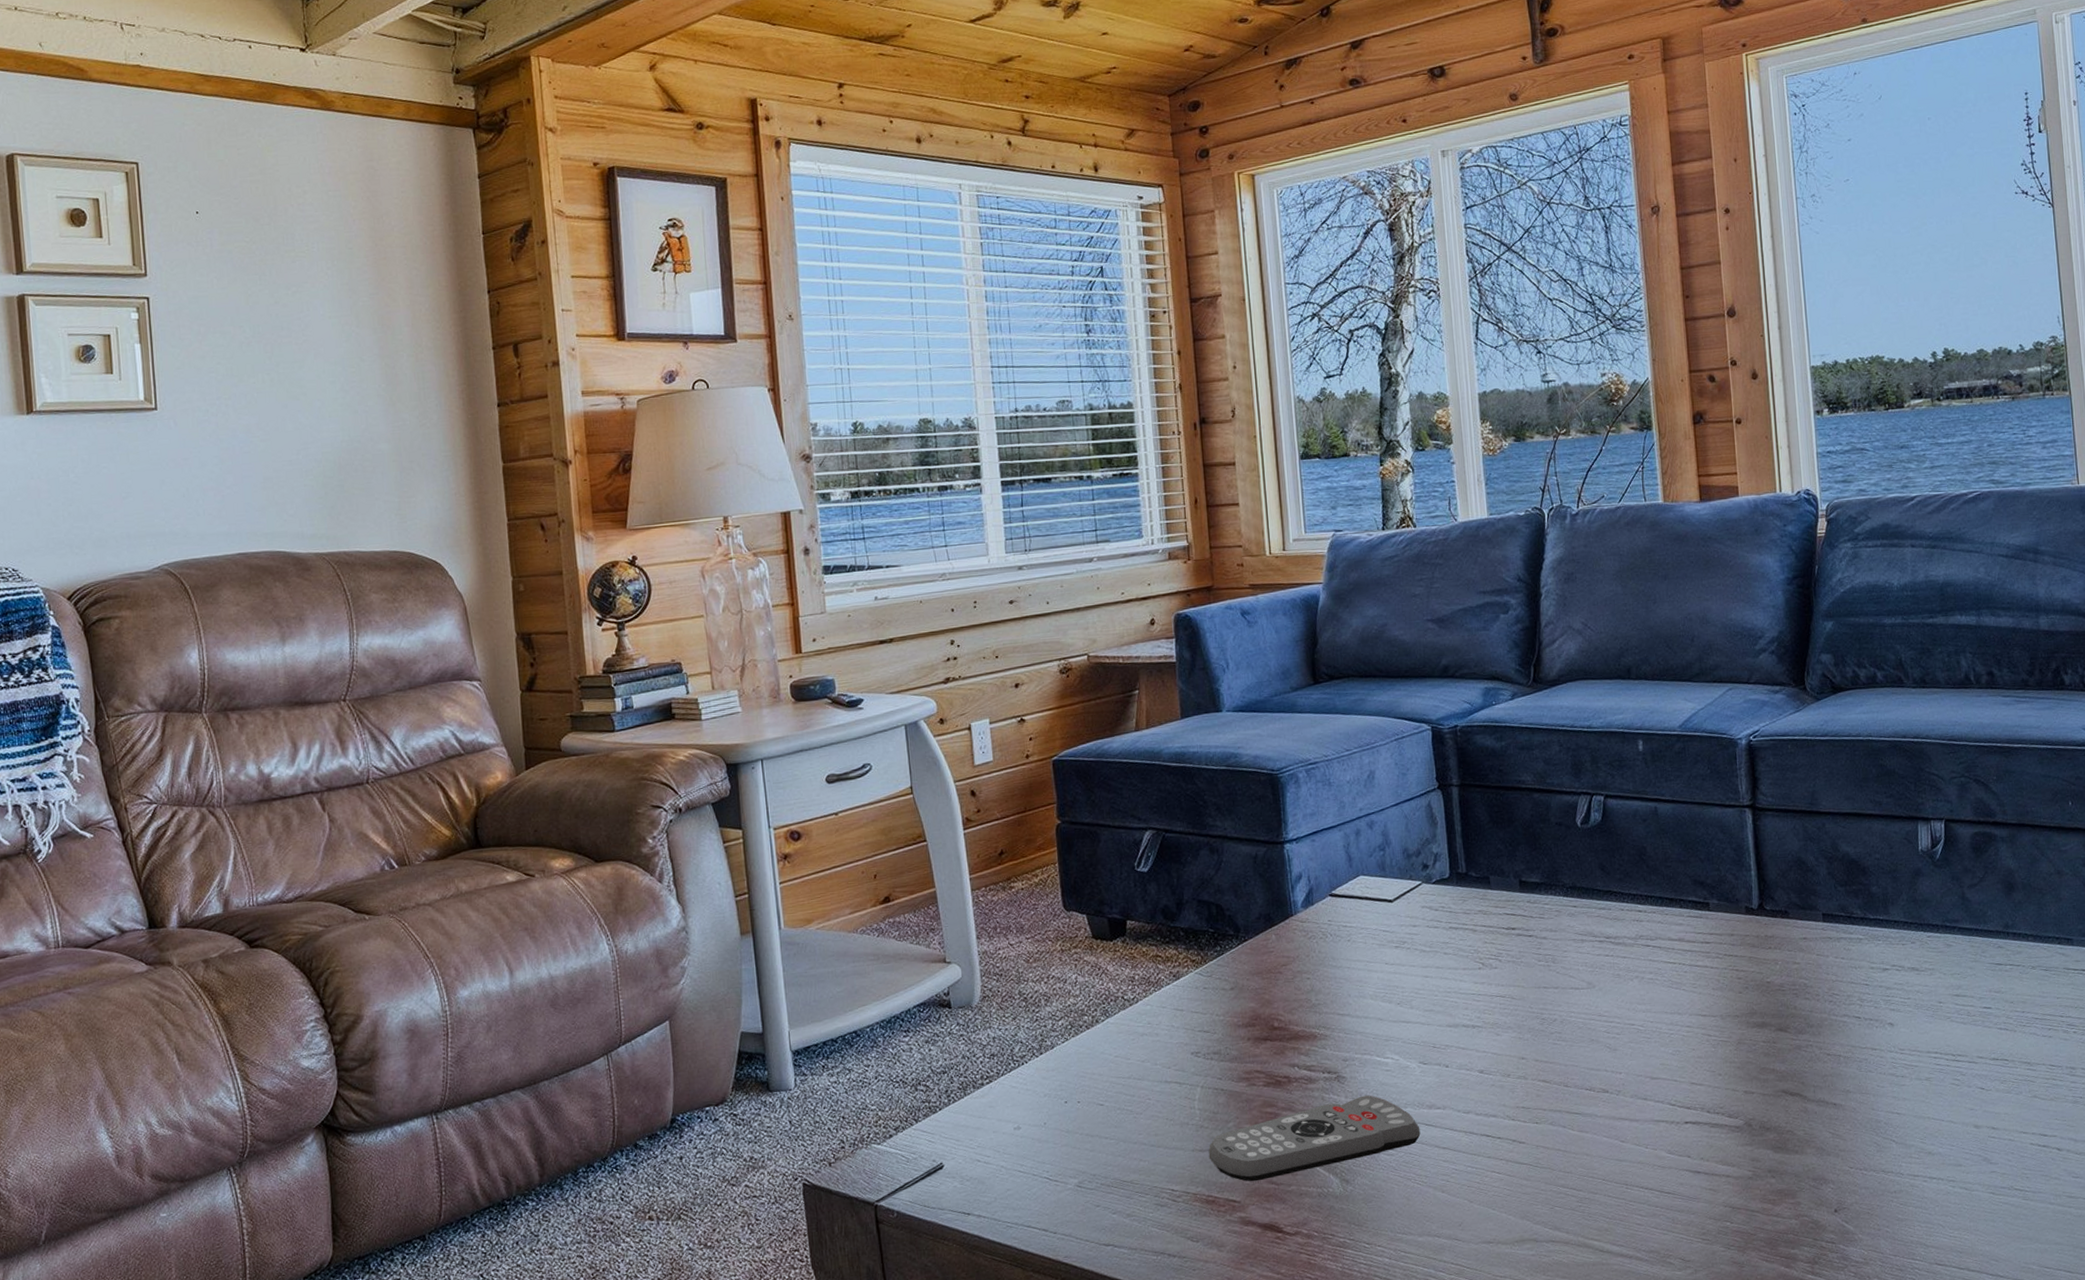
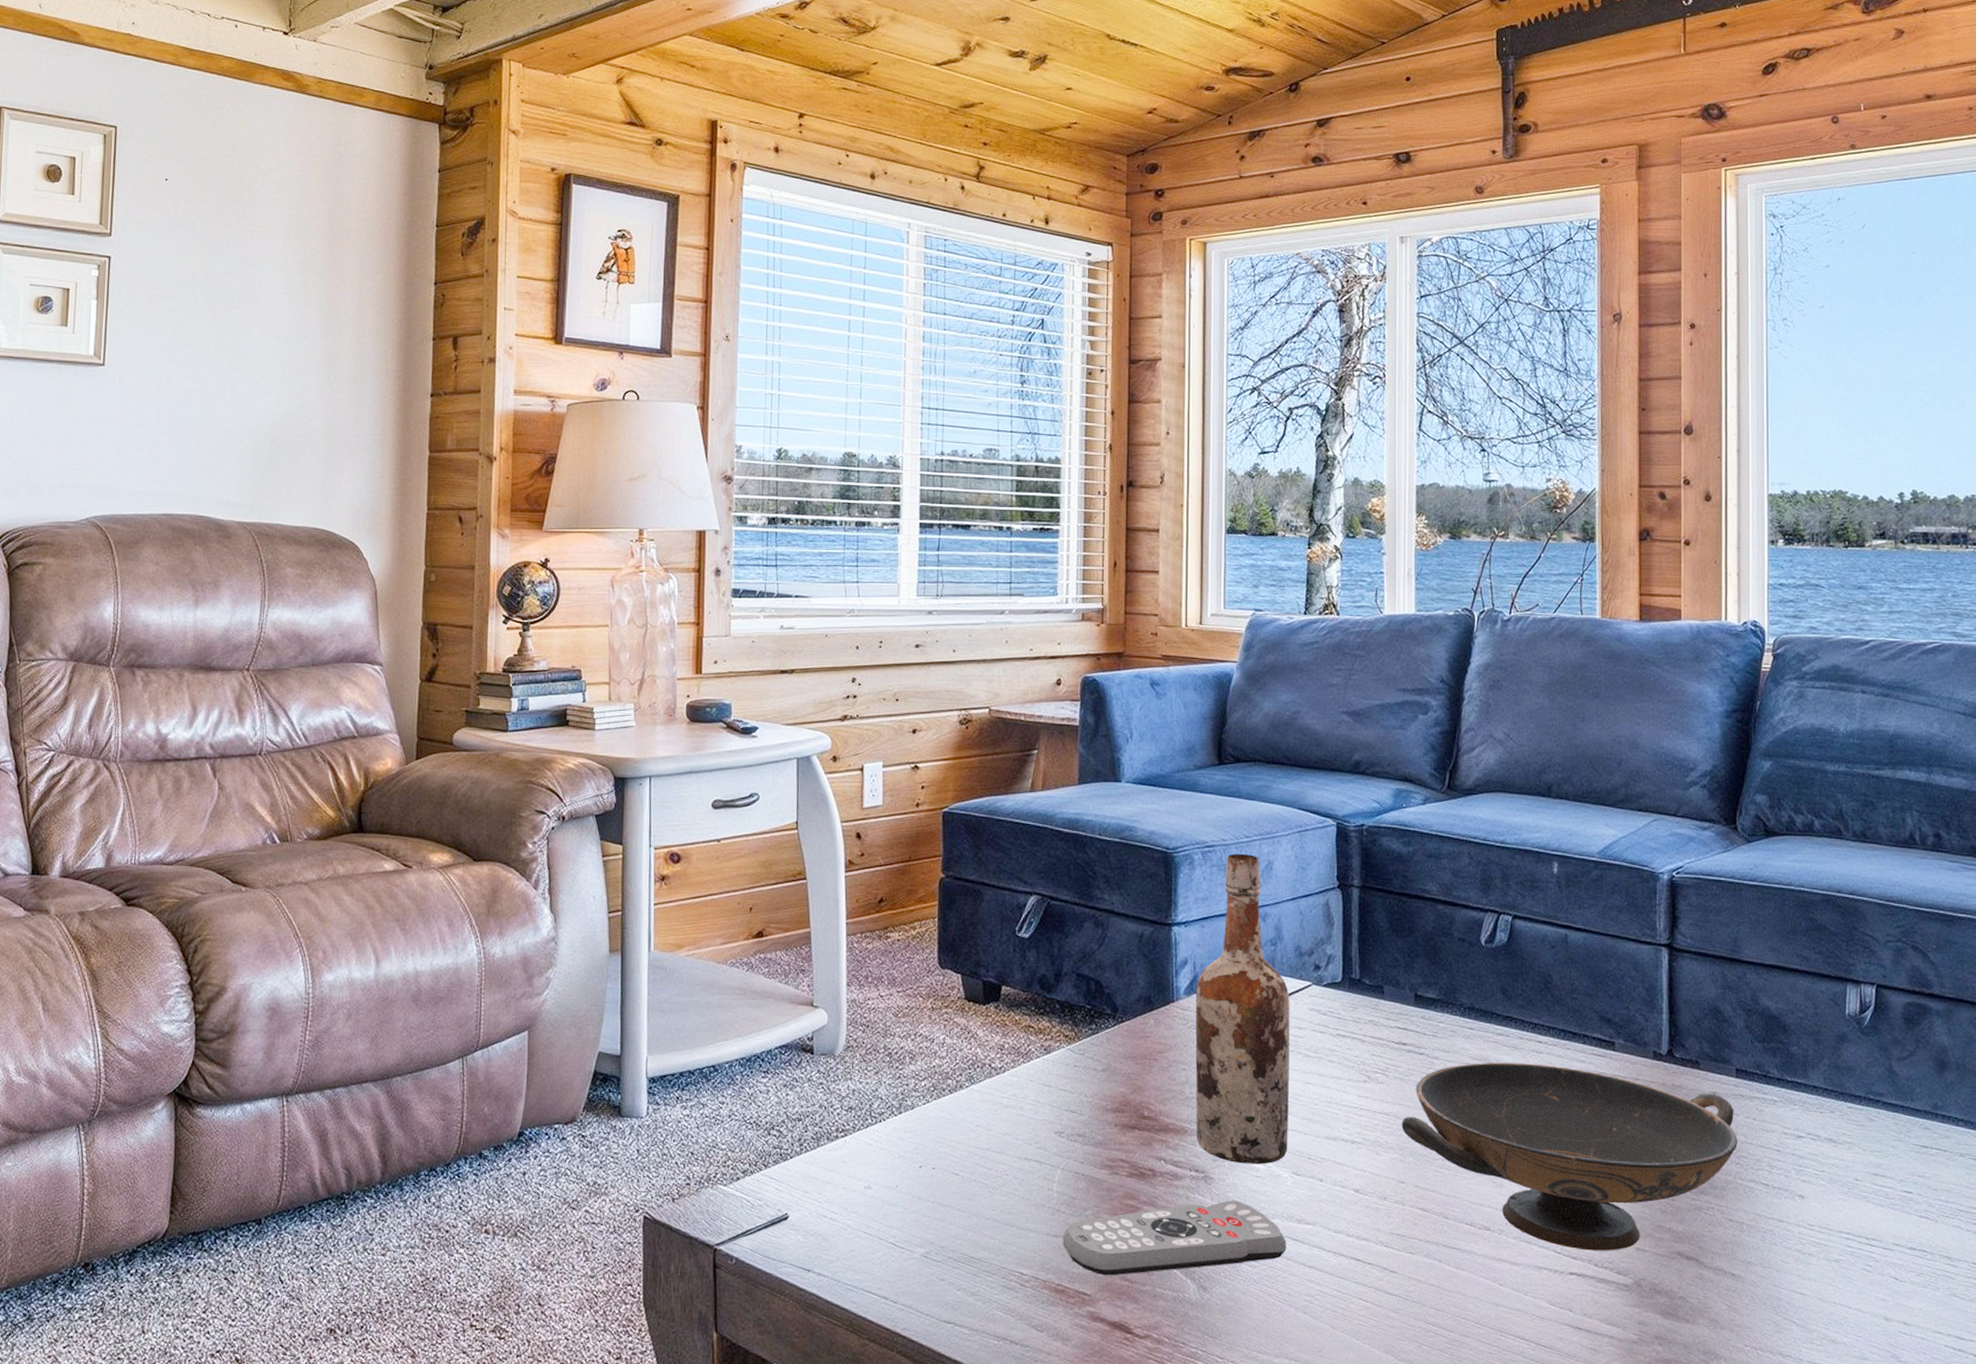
wine bottle: none [1312,766,1414,1061] -> present [1195,853,1290,1165]
decorative bowl: none [1518,931,1829,1100] -> present [1402,1062,1738,1251]

